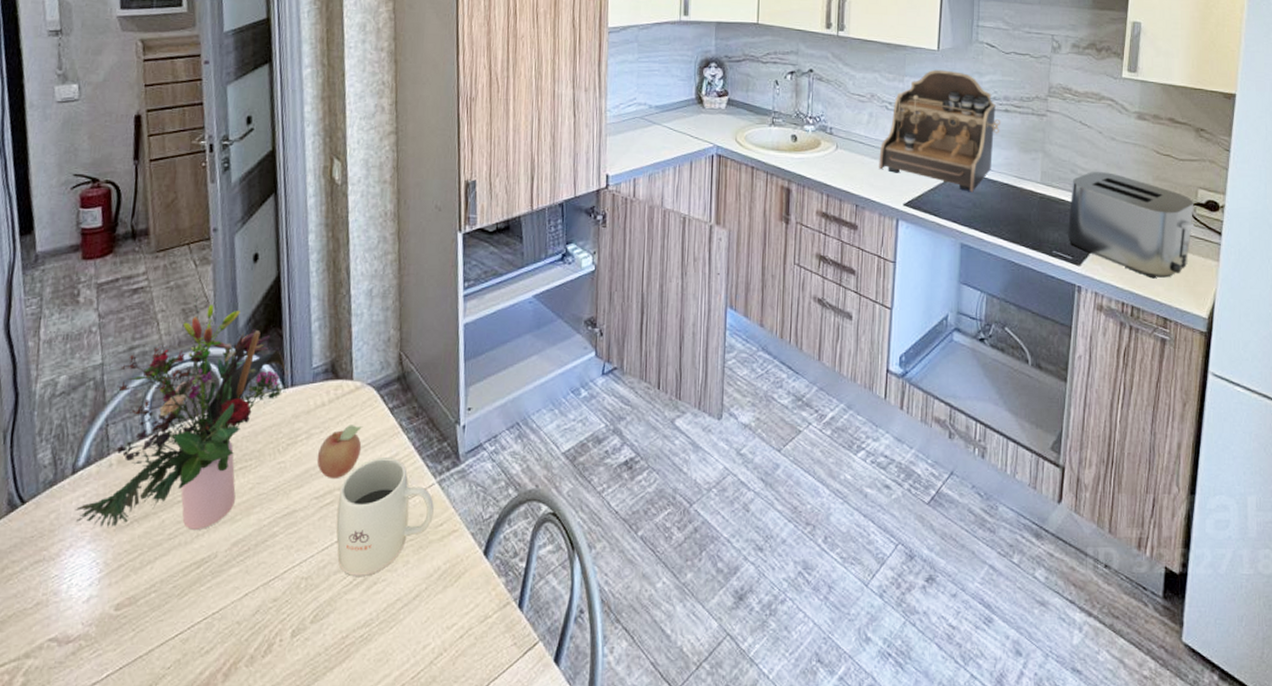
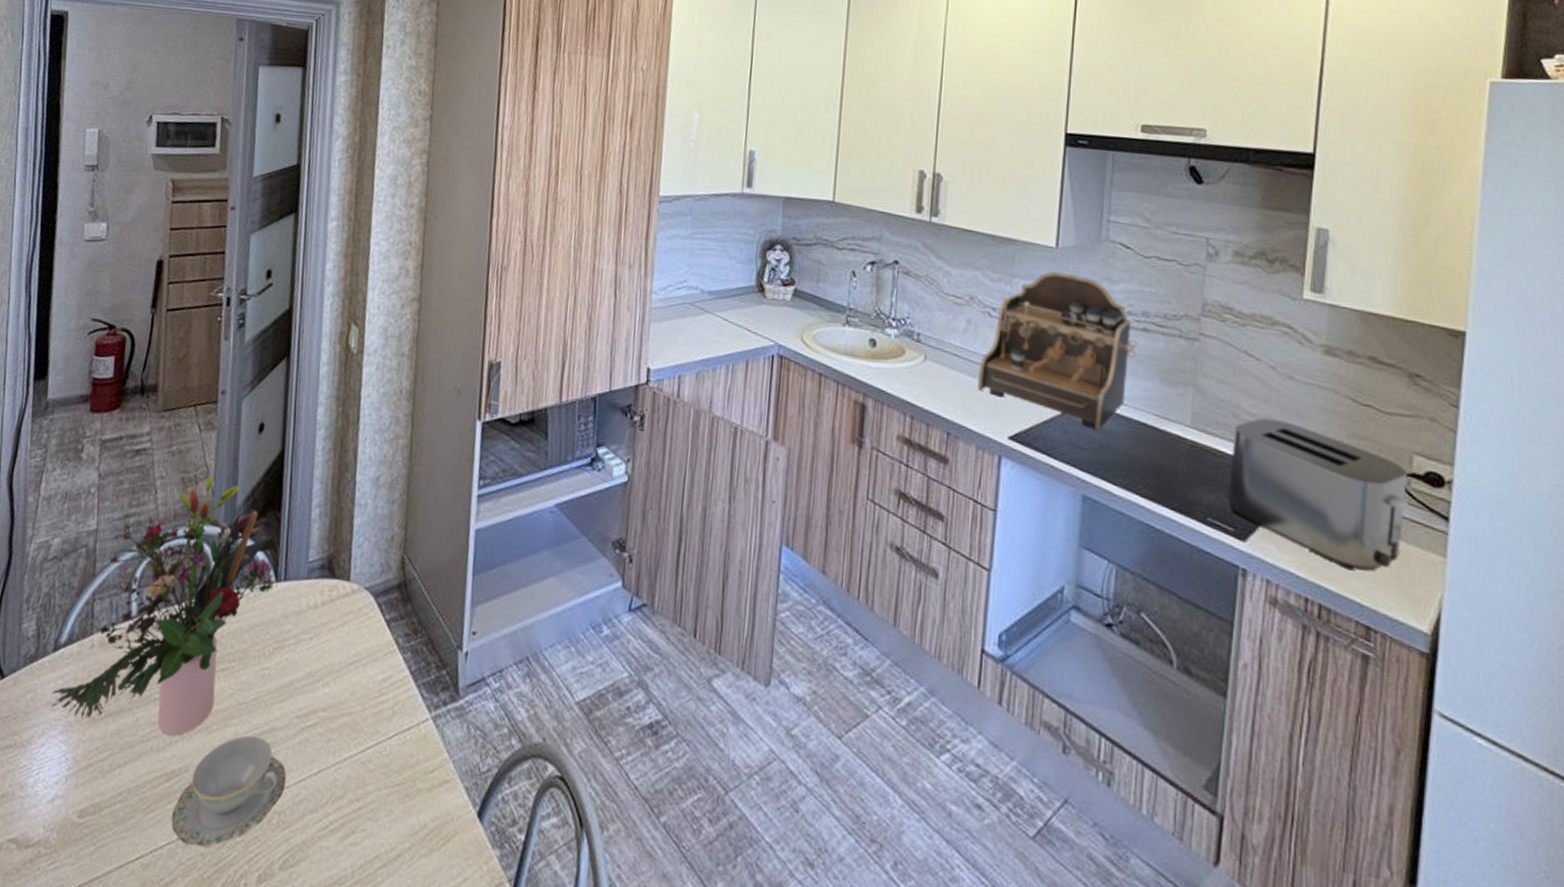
teacup: none [205,519,310,617] -> present [171,735,287,848]
fruit: present [316,425,363,480] -> none [303,634,356,698]
mug: present [336,458,434,577] -> none [315,678,426,822]

